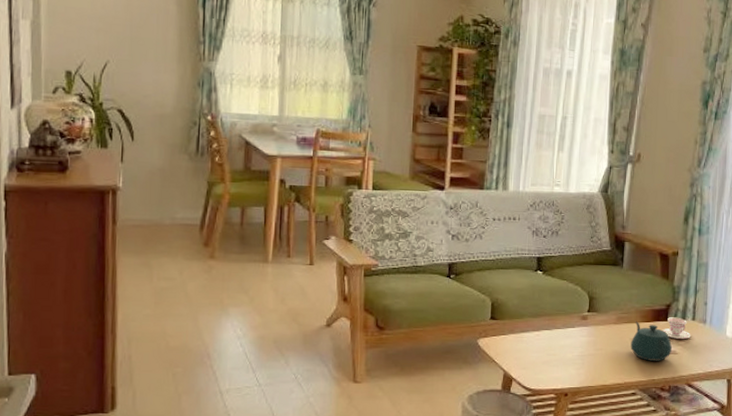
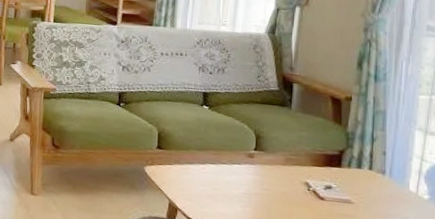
teapot: present [630,321,672,361] -> none [300,164,346,209]
teacup: present [663,317,690,339] -> none [336,164,367,189]

